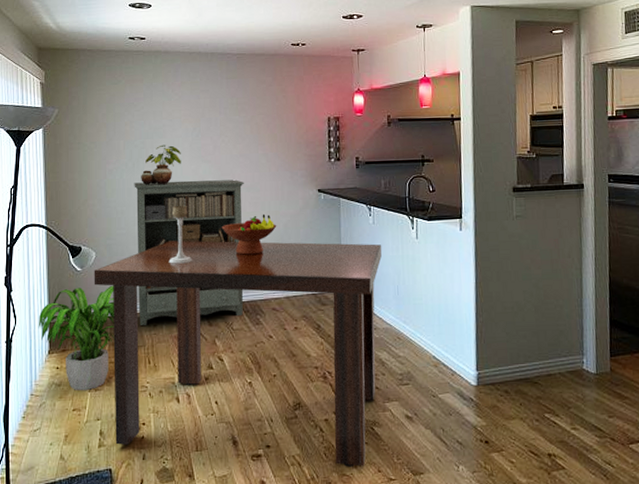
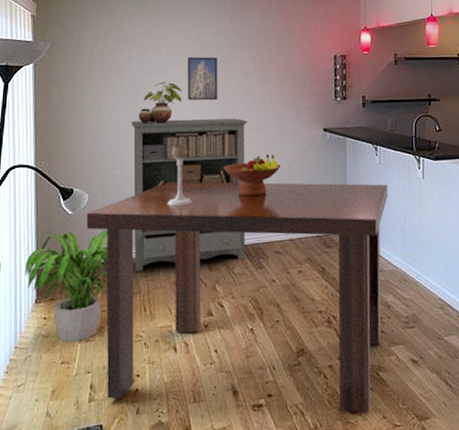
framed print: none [186,120,216,163] -> present [188,56,218,101]

